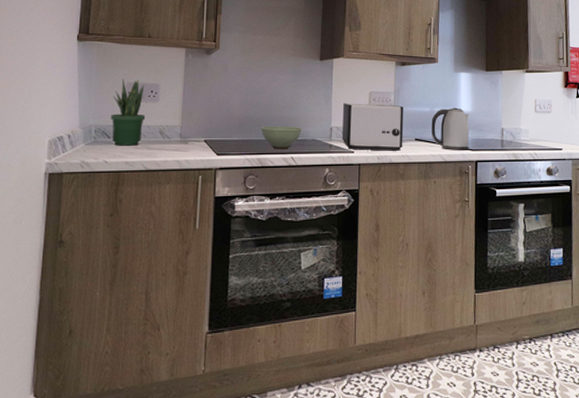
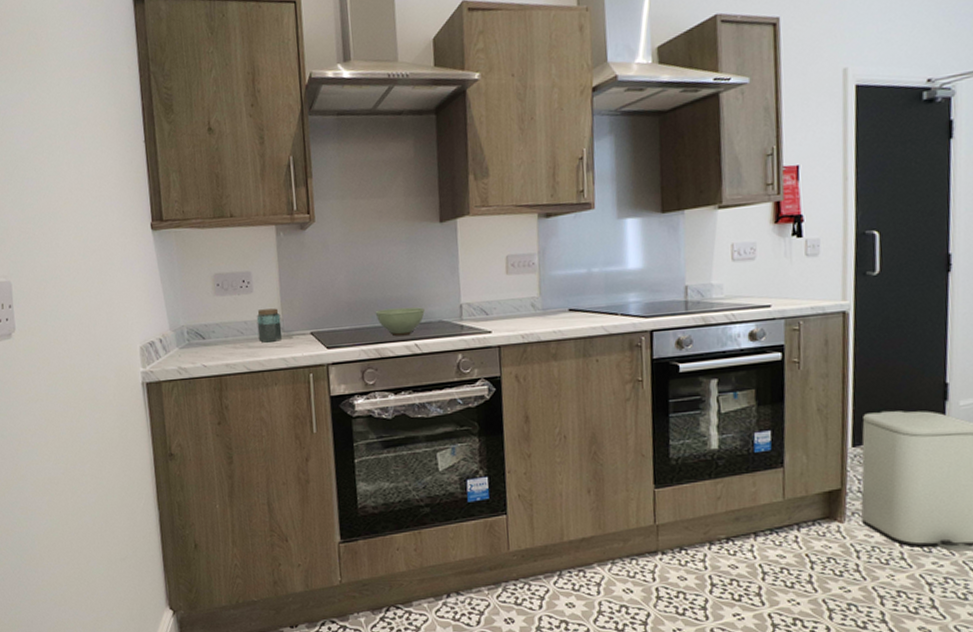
planter: present [111,78,146,146] -> none [201,268,241,347]
peanut butter: none [158,117,180,146] -> present [256,308,283,343]
toaster: present [341,103,404,151] -> none [473,268,554,330]
kettle: present [431,107,470,152] -> none [589,264,642,321]

